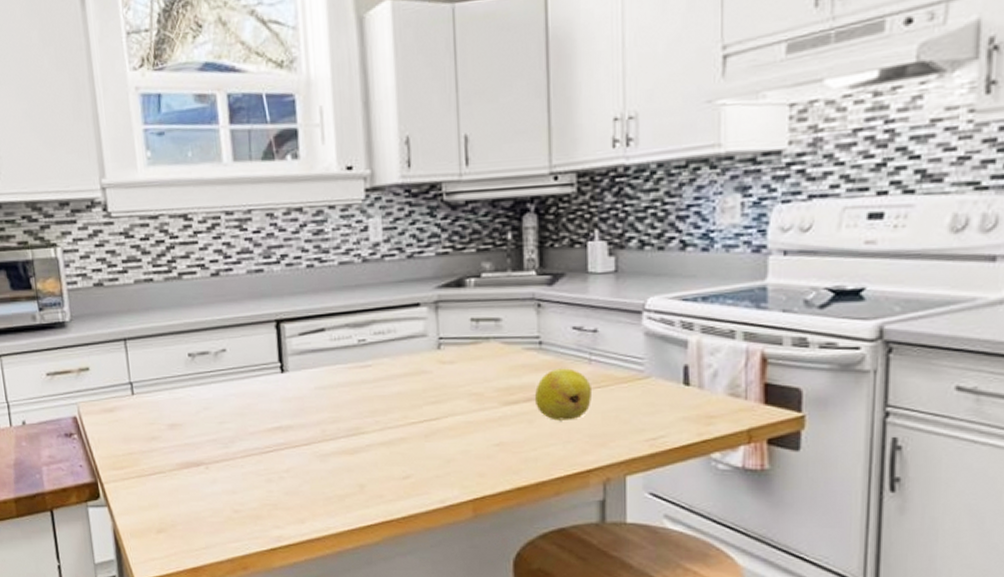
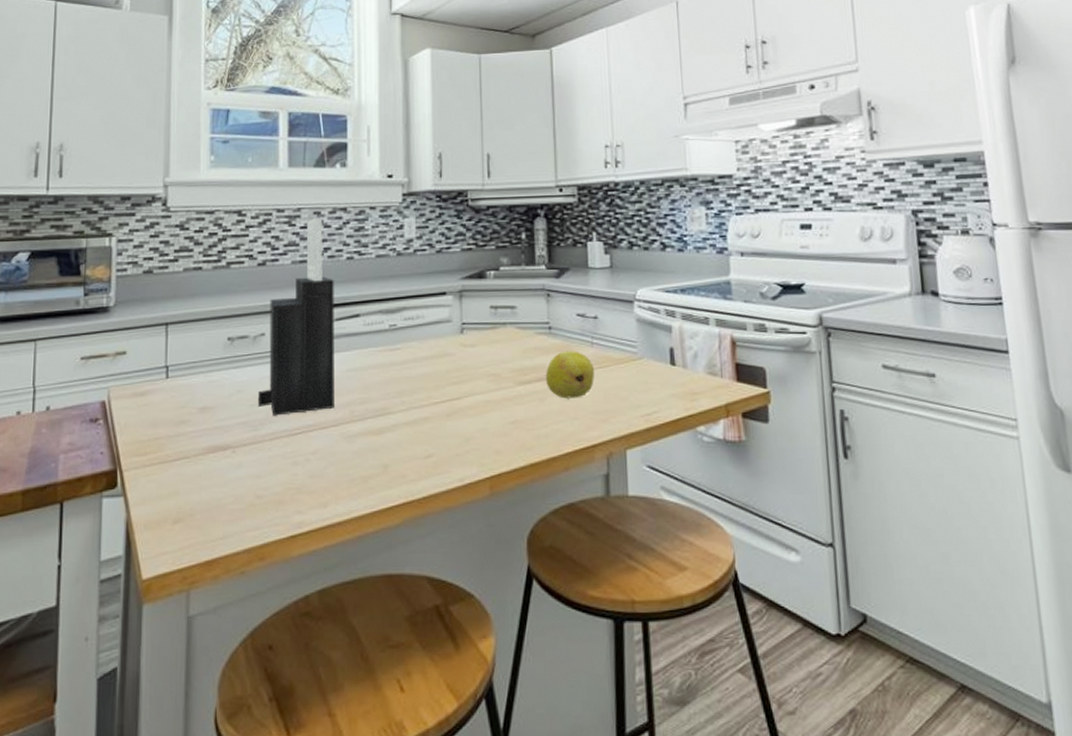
knife block: none [225,221,305,434] -> present [258,218,334,416]

